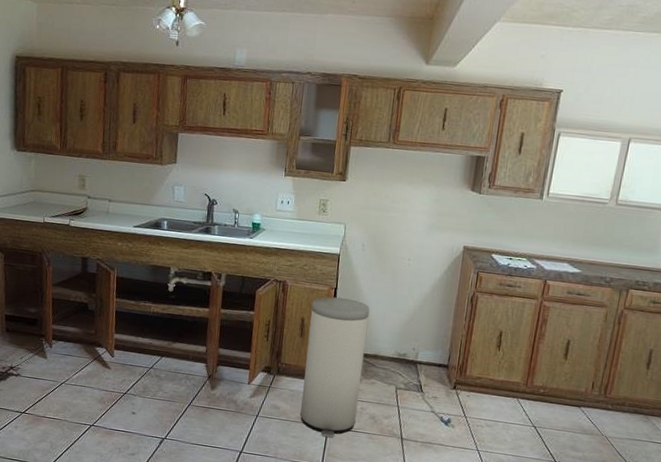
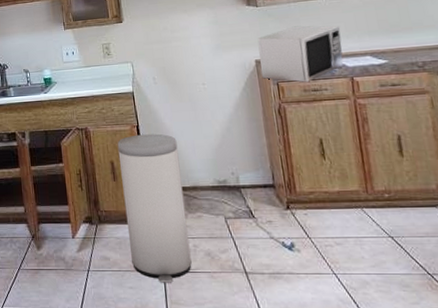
microwave: none [465,220,550,277] -> present [257,25,344,82]

